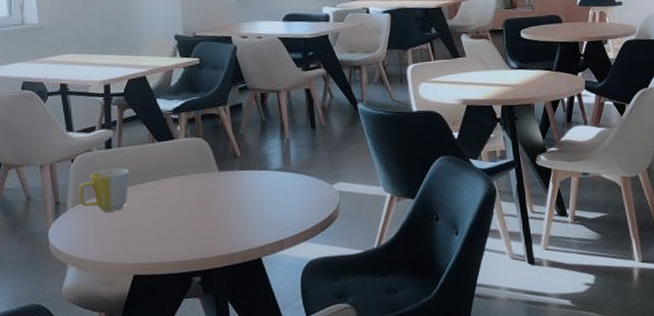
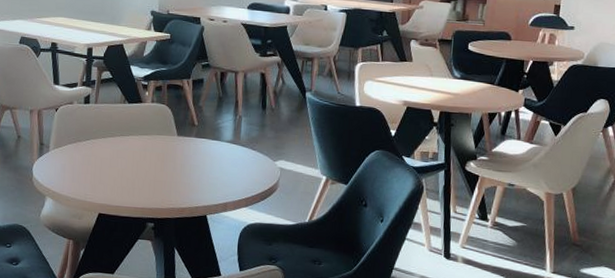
mug: present [79,168,130,212] -> none [59,121,103,158]

